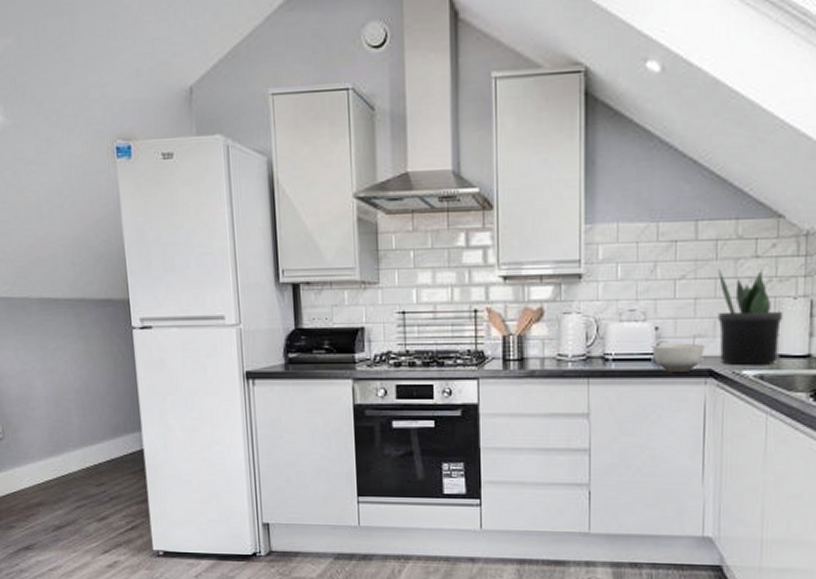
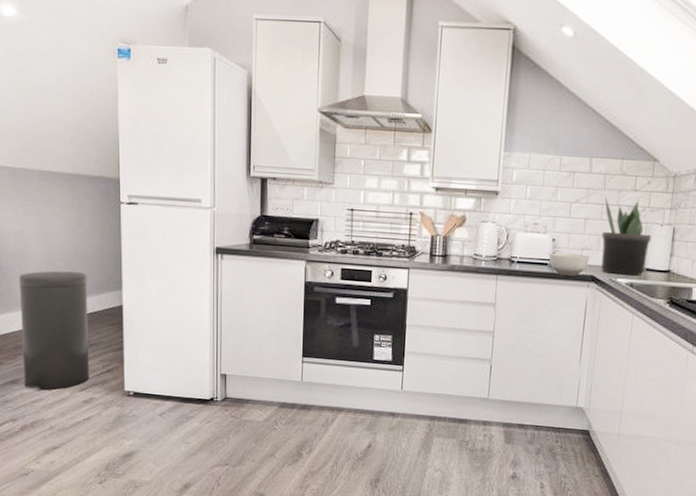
pedal bin: none [24,414,112,557] -> present [18,270,90,391]

